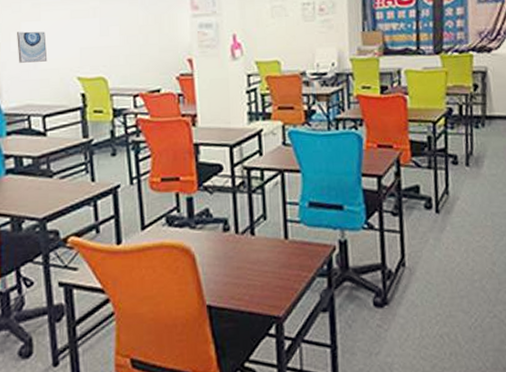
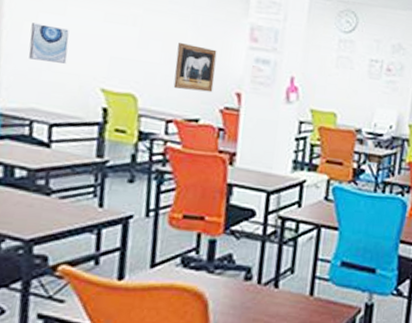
wall art: none [133,23,168,65] -> present [173,43,217,93]

